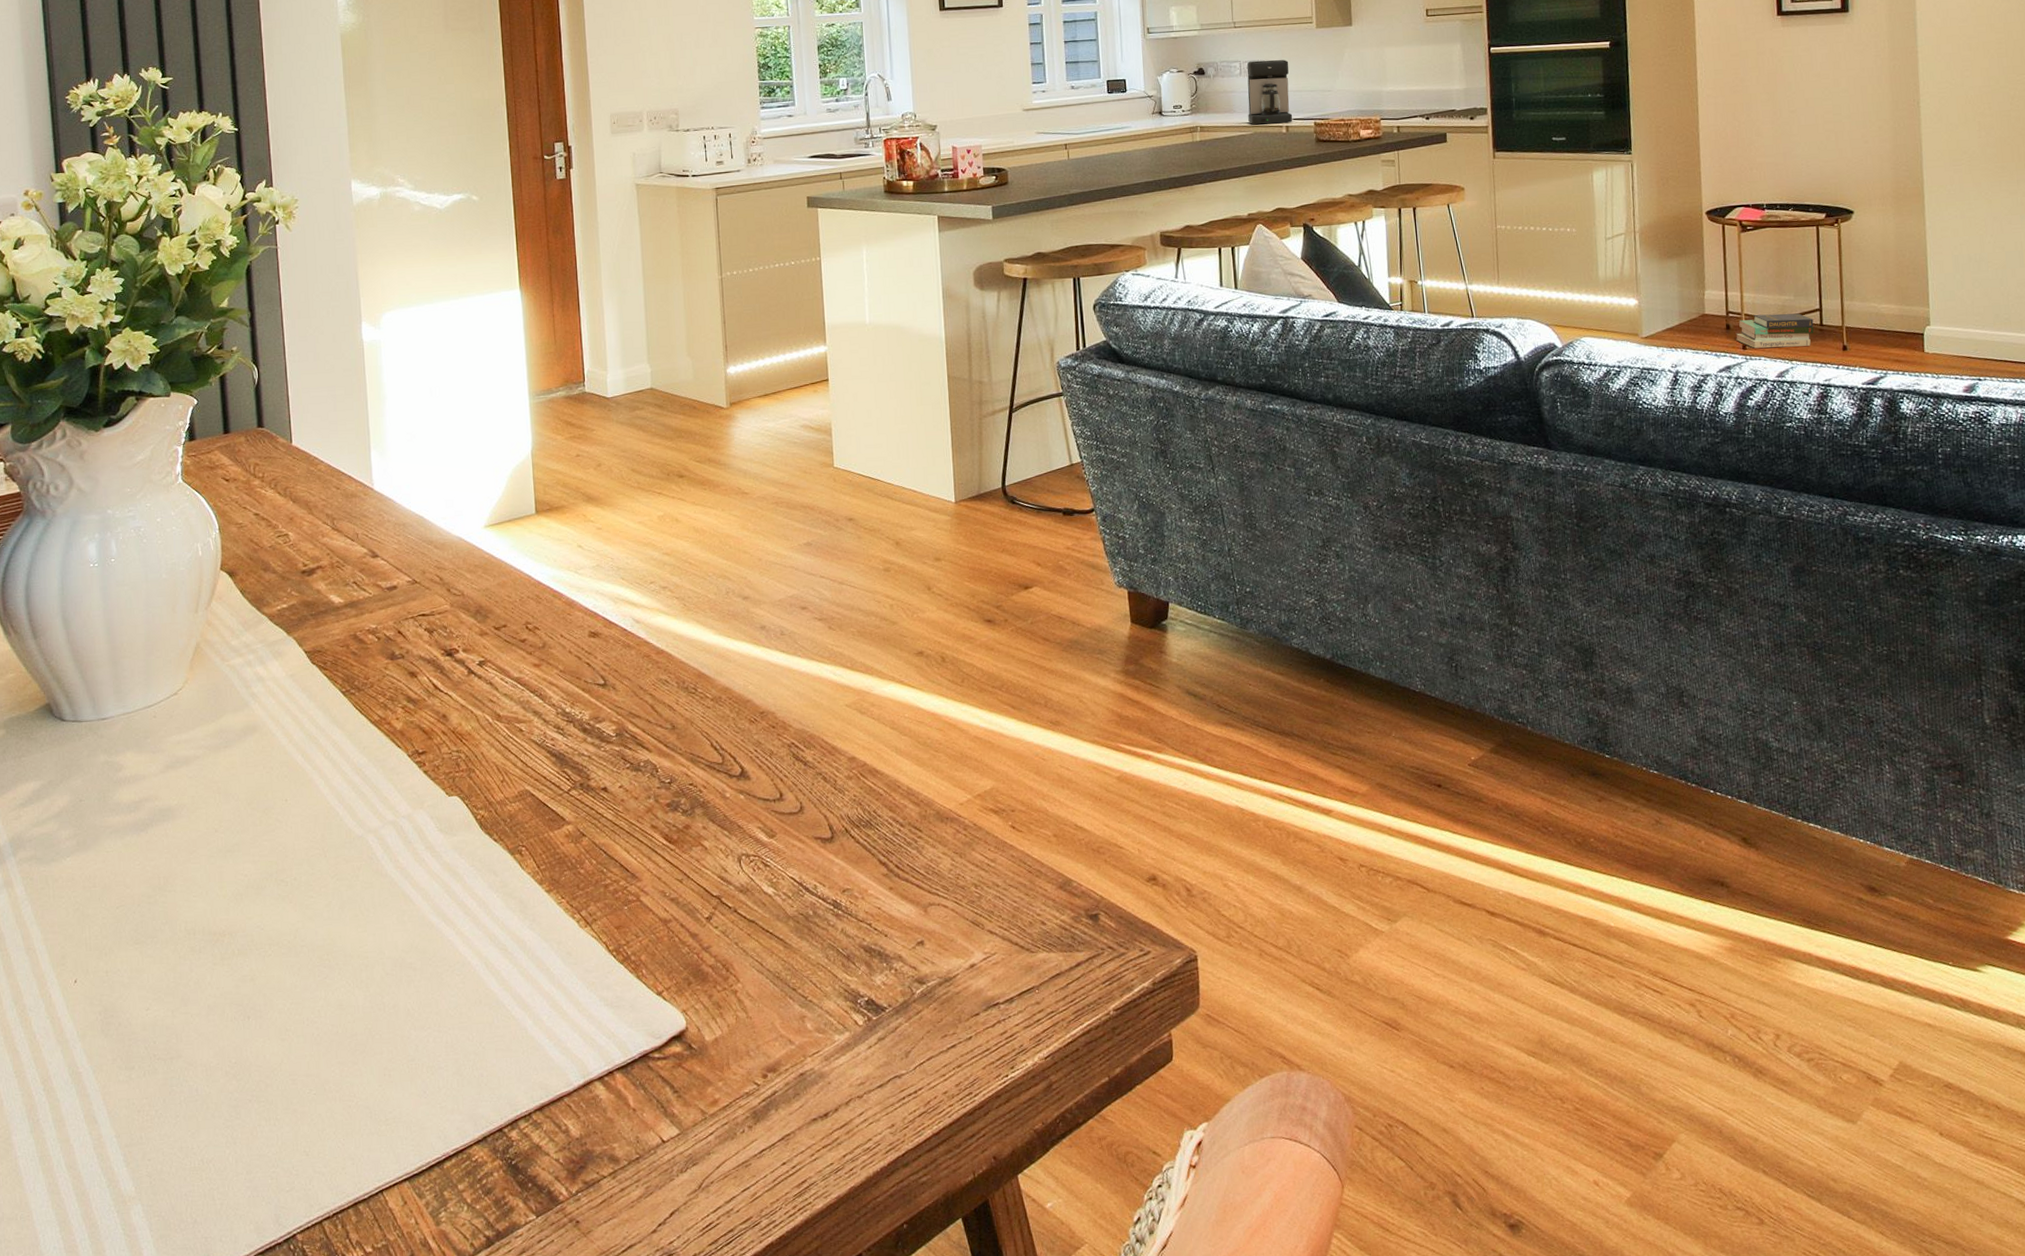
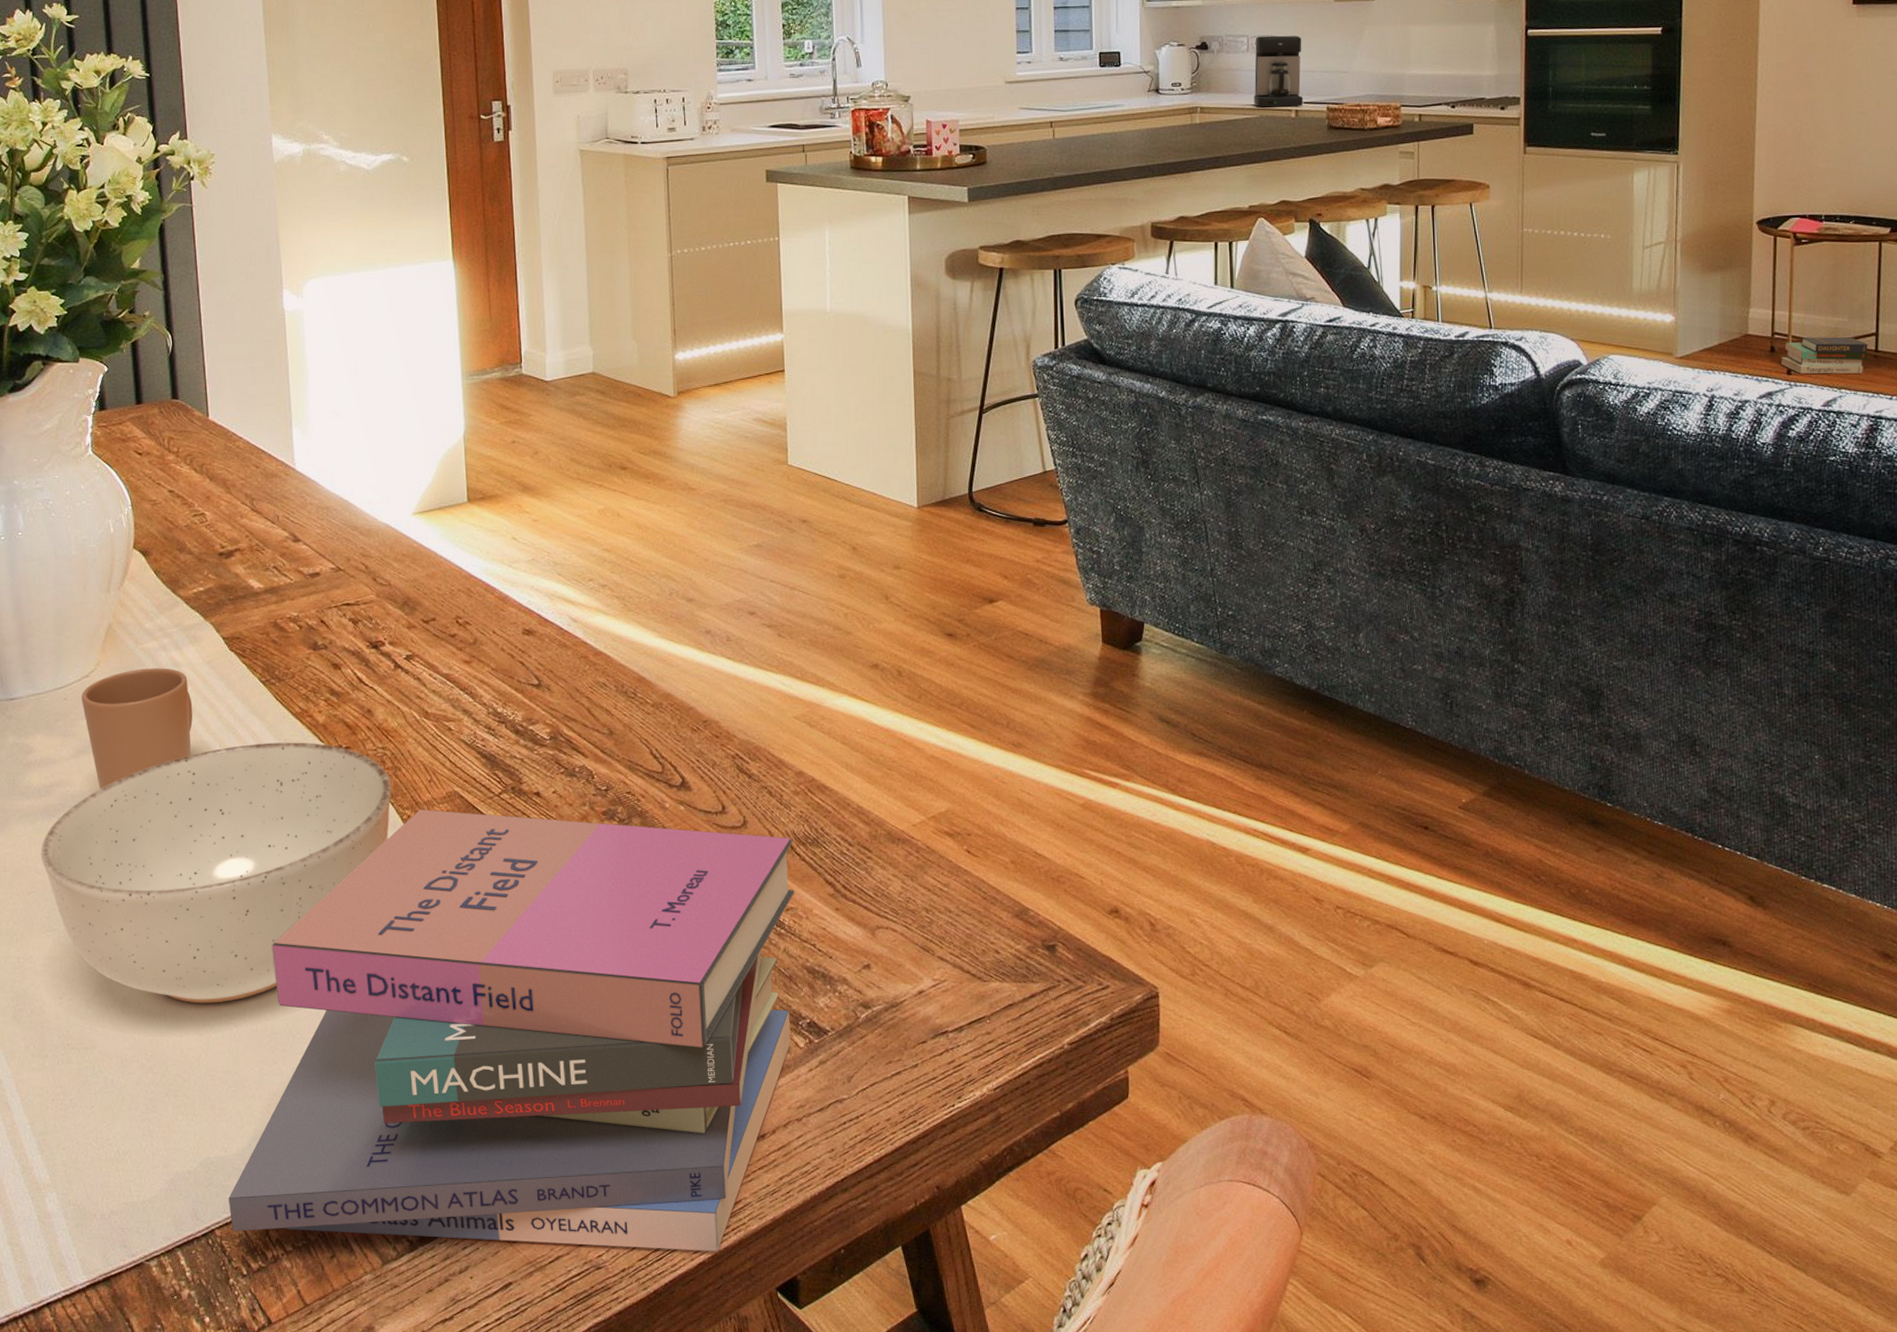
bowl: none [129,749,466,1009] -> present [40,742,392,1004]
mug: none [170,683,277,803] -> present [81,668,193,789]
books: none [309,808,851,1236] -> present [228,809,794,1252]

